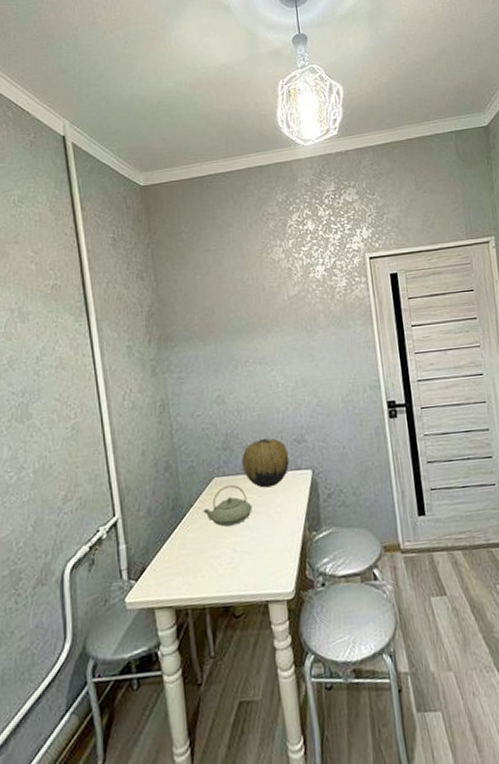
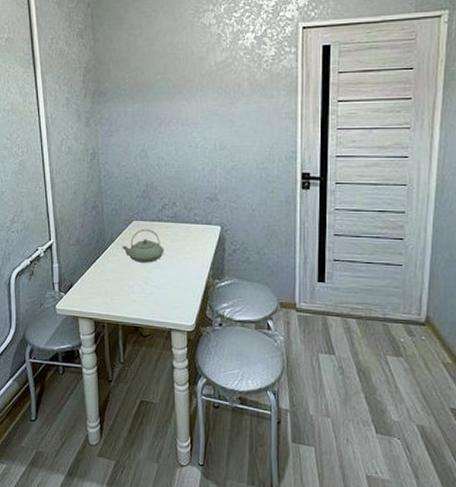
decorative ball: present [242,438,290,488] -> none [159,192,201,236]

